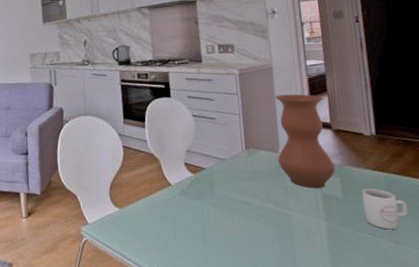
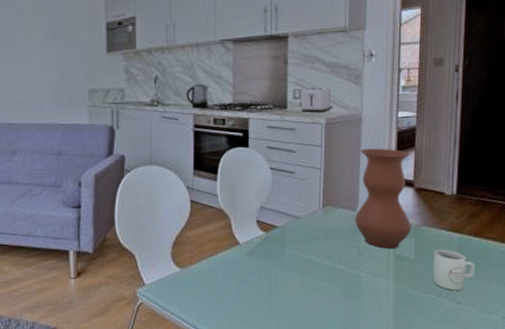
toaster: none [213,41,245,65] -> present [299,86,334,113]

